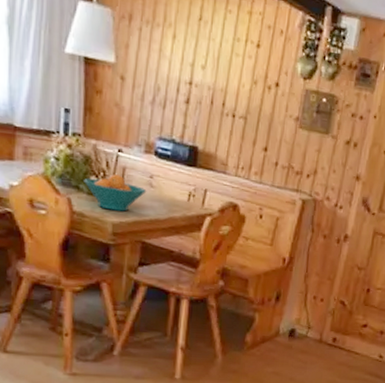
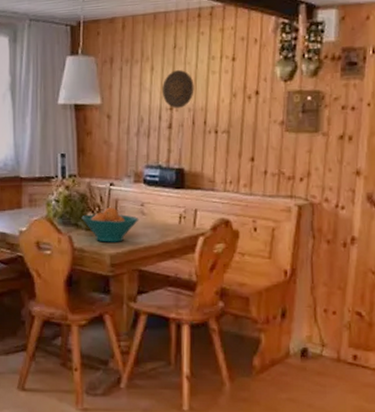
decorative plate: none [182,44,217,85] -> present [161,70,194,109]

